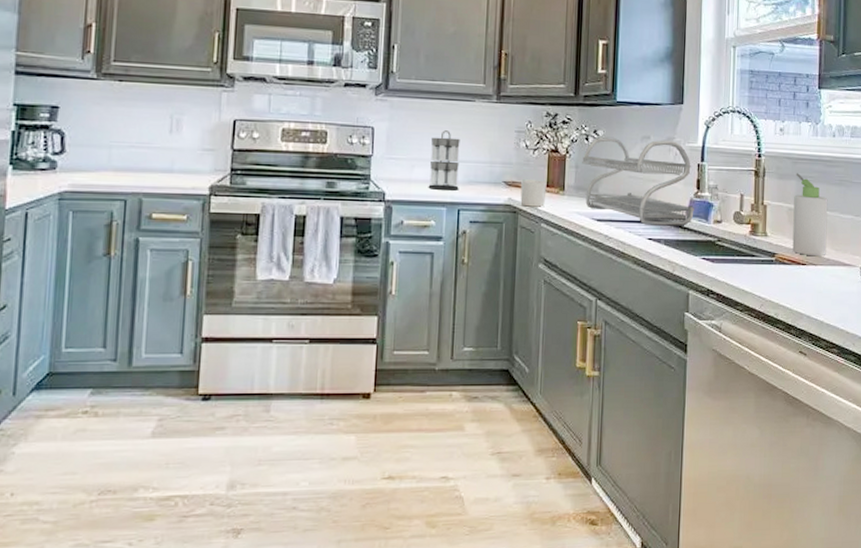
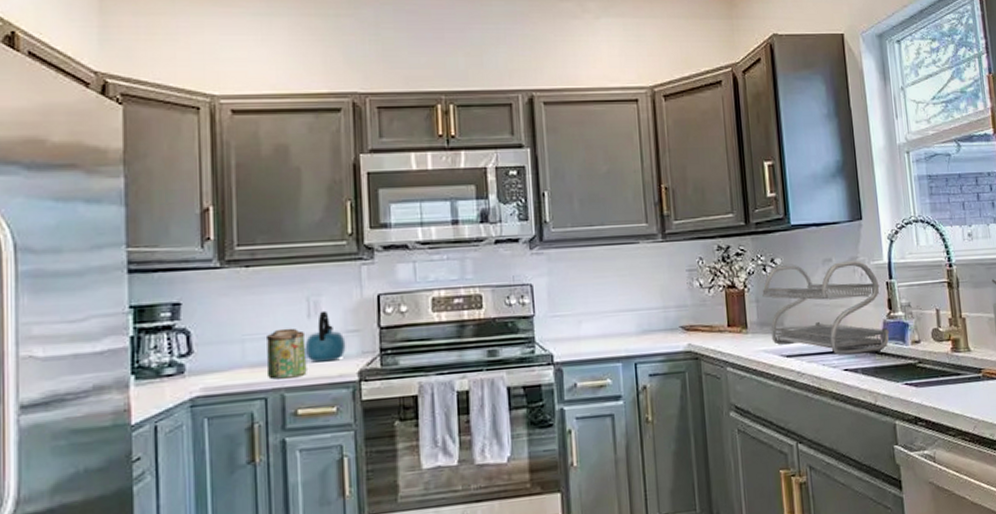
canister: none [128,140,166,185] -> present [266,328,307,380]
kettle: none [164,128,201,175] -> present [304,310,346,363]
spice rack: present [428,130,460,191] -> none [597,278,633,345]
mug: present [520,179,547,207] -> none [699,320,729,351]

